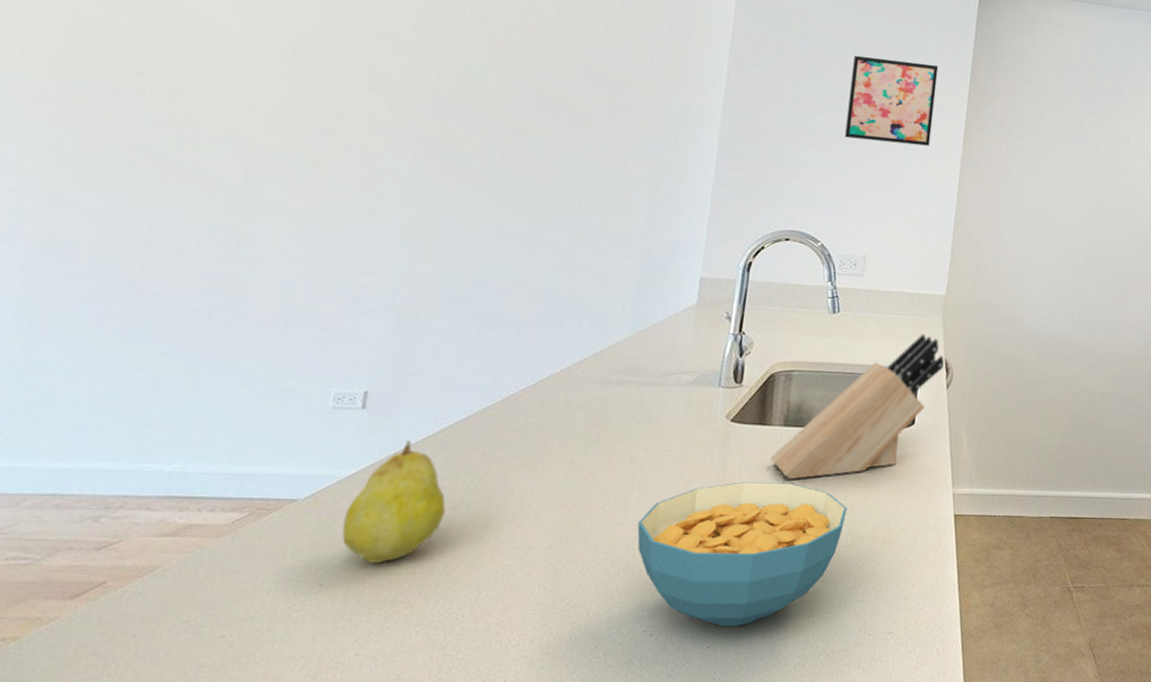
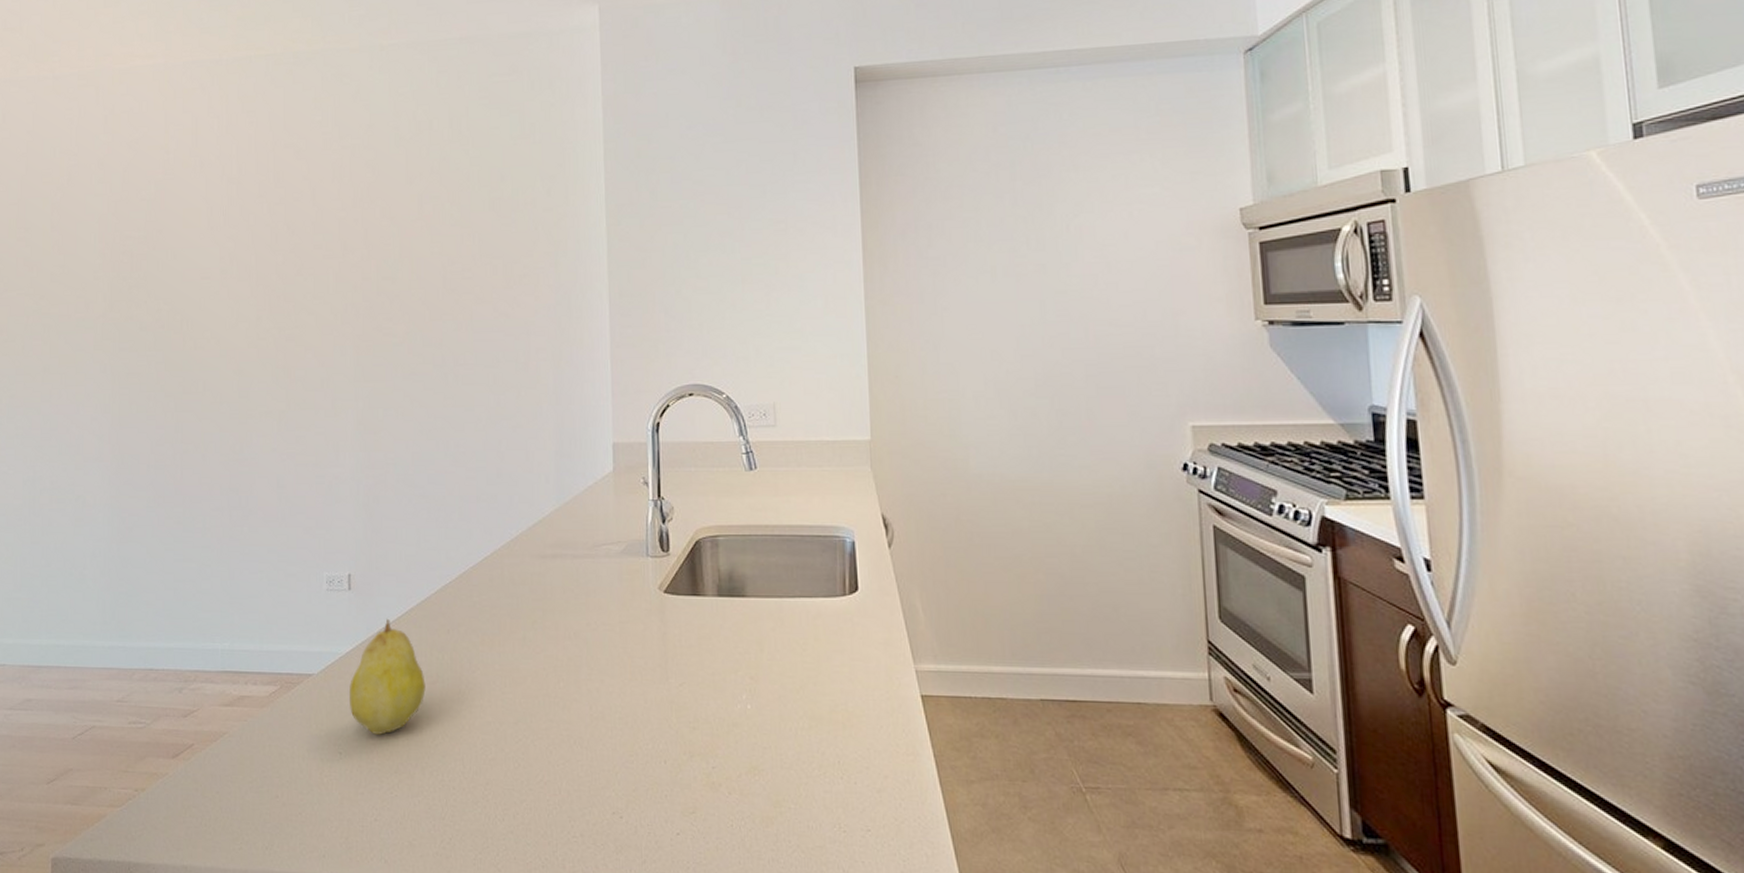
cereal bowl: present [637,482,847,626] -> none [592,657,799,813]
knife block: present [770,334,944,479] -> none [709,486,881,654]
wall art: present [845,56,939,146] -> none [729,180,826,277]

